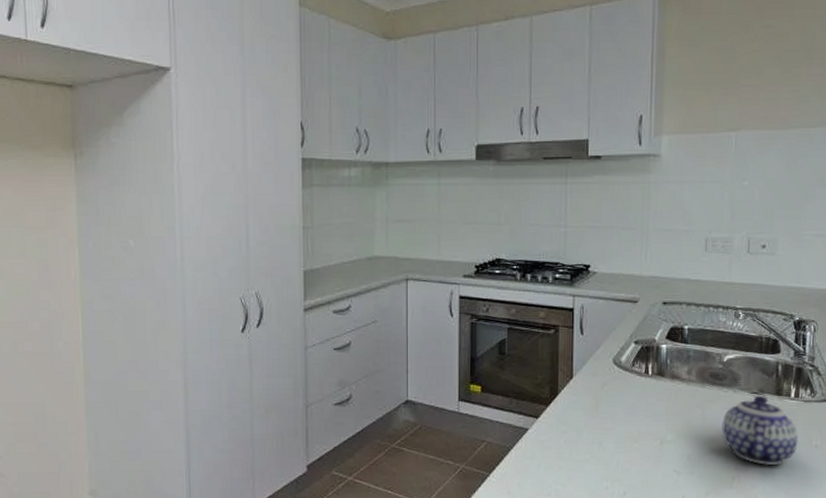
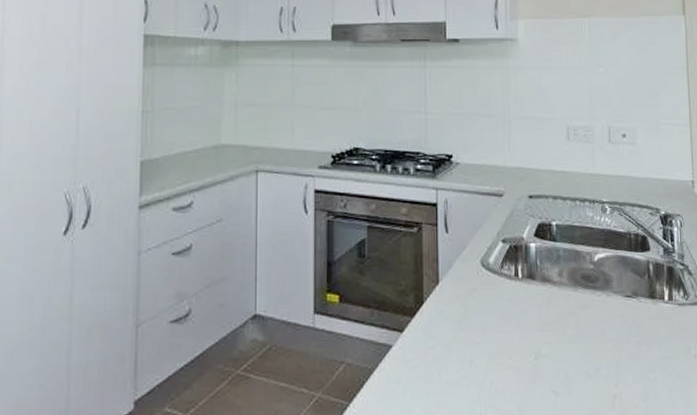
teapot: present [722,395,799,466] -> none [598,298,677,381]

